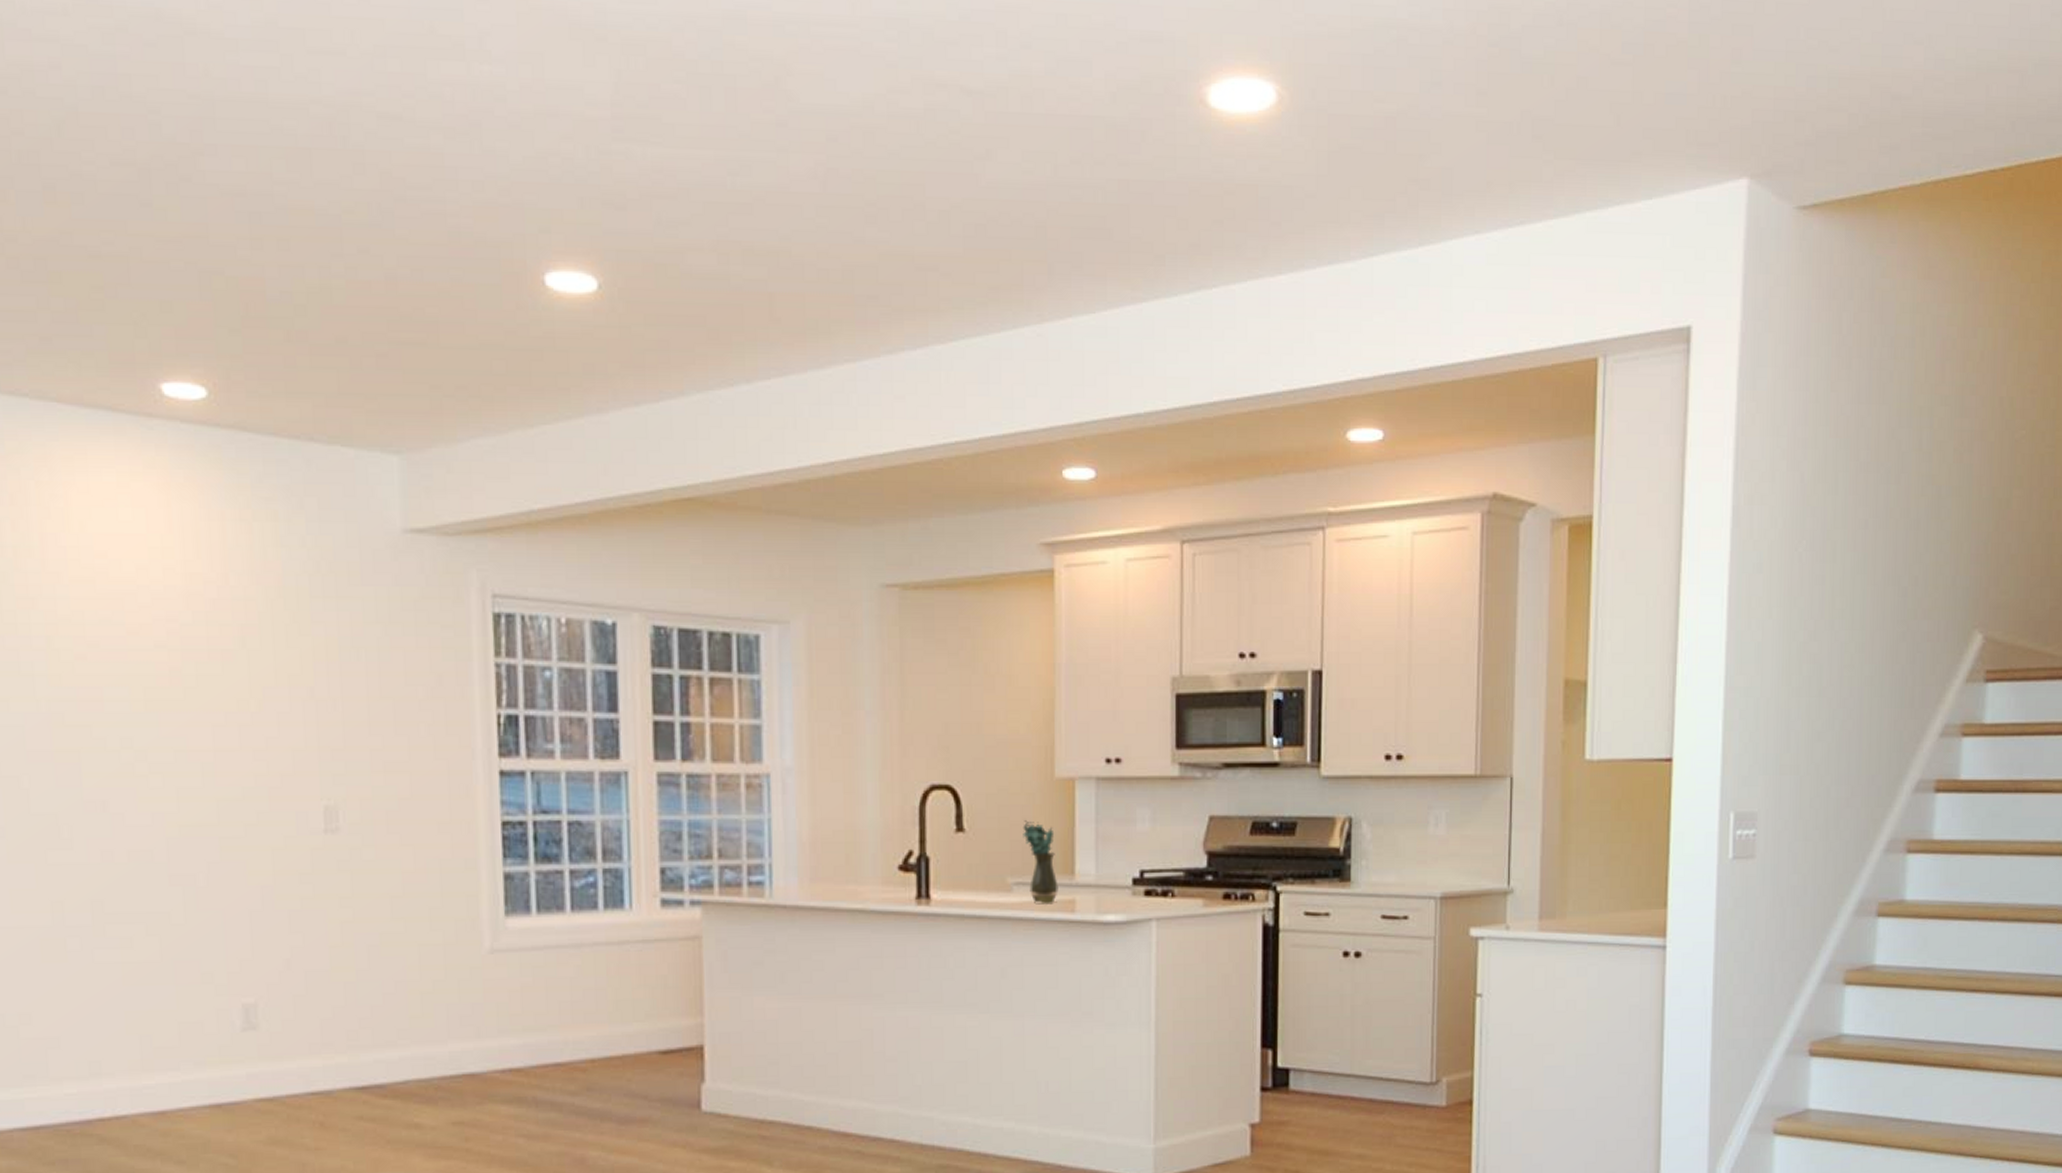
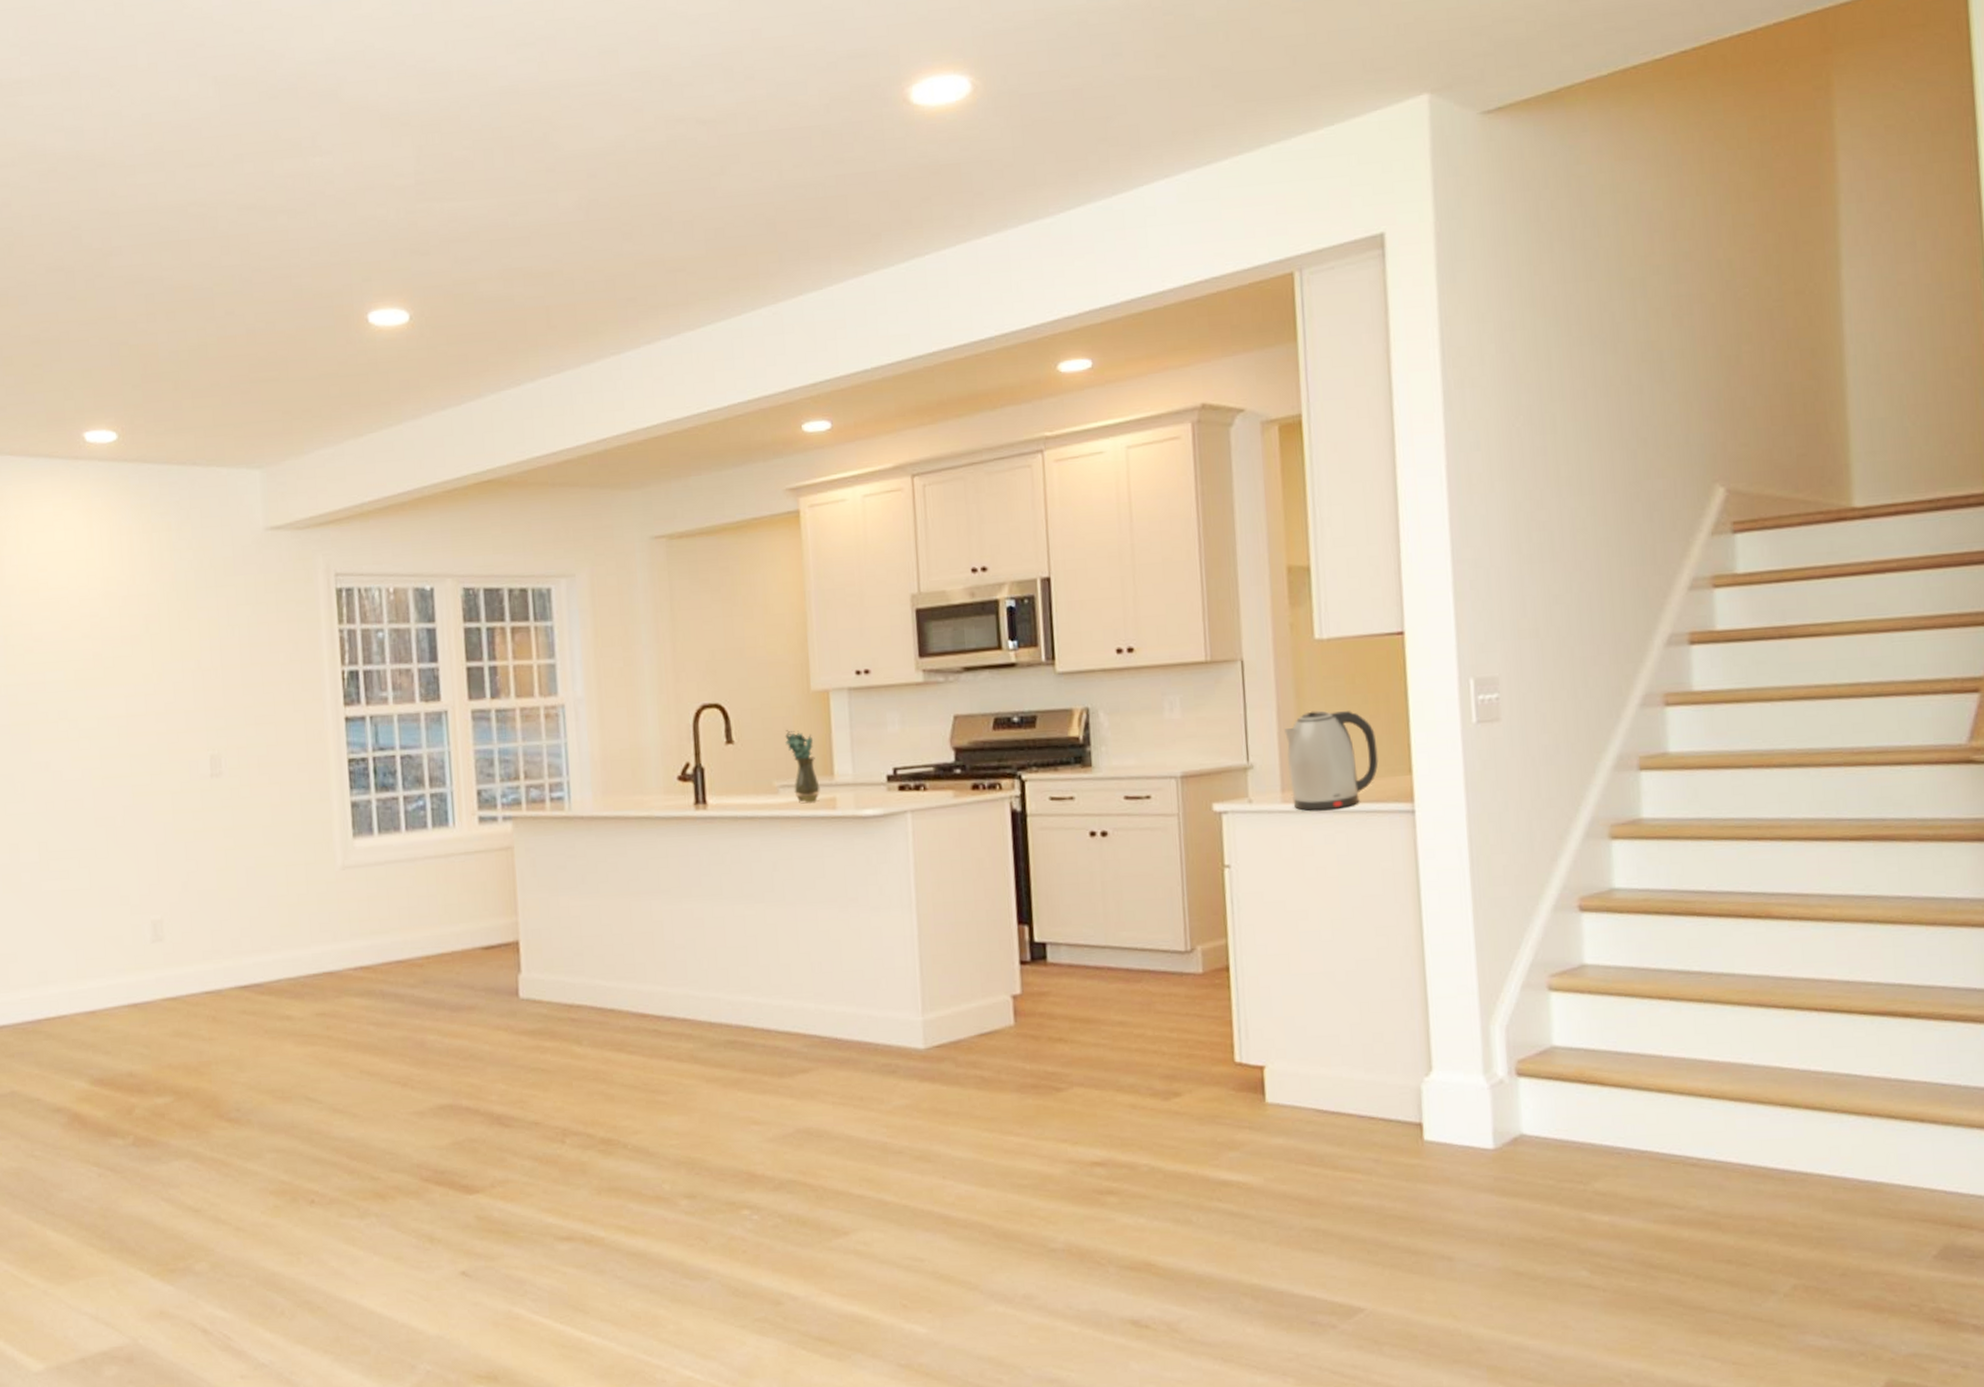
kettle: none [1547,836,1636,941] -> present [1284,710,1379,811]

